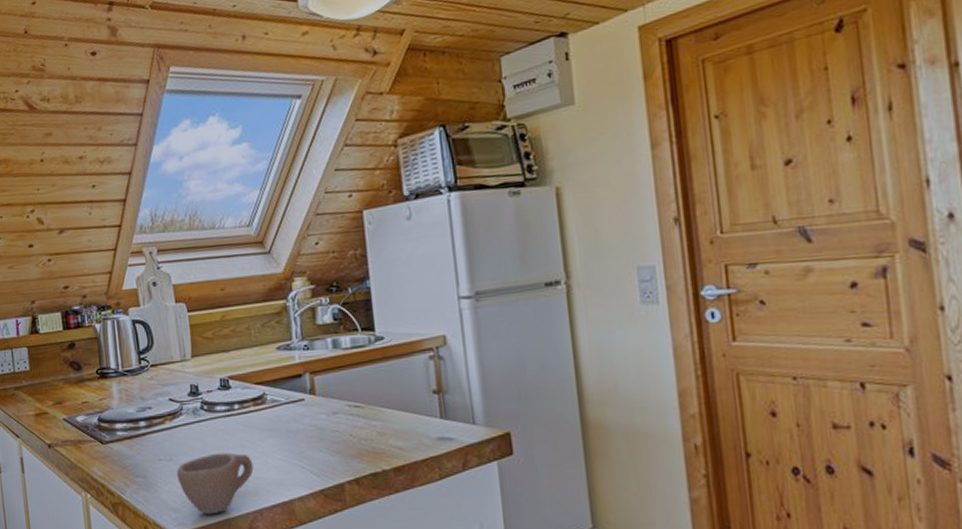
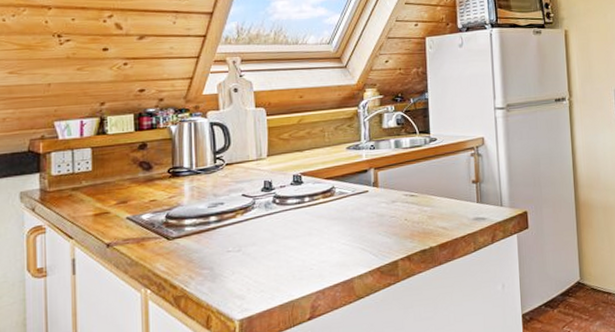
cup: present [176,452,254,515] -> none [244,240,319,299]

